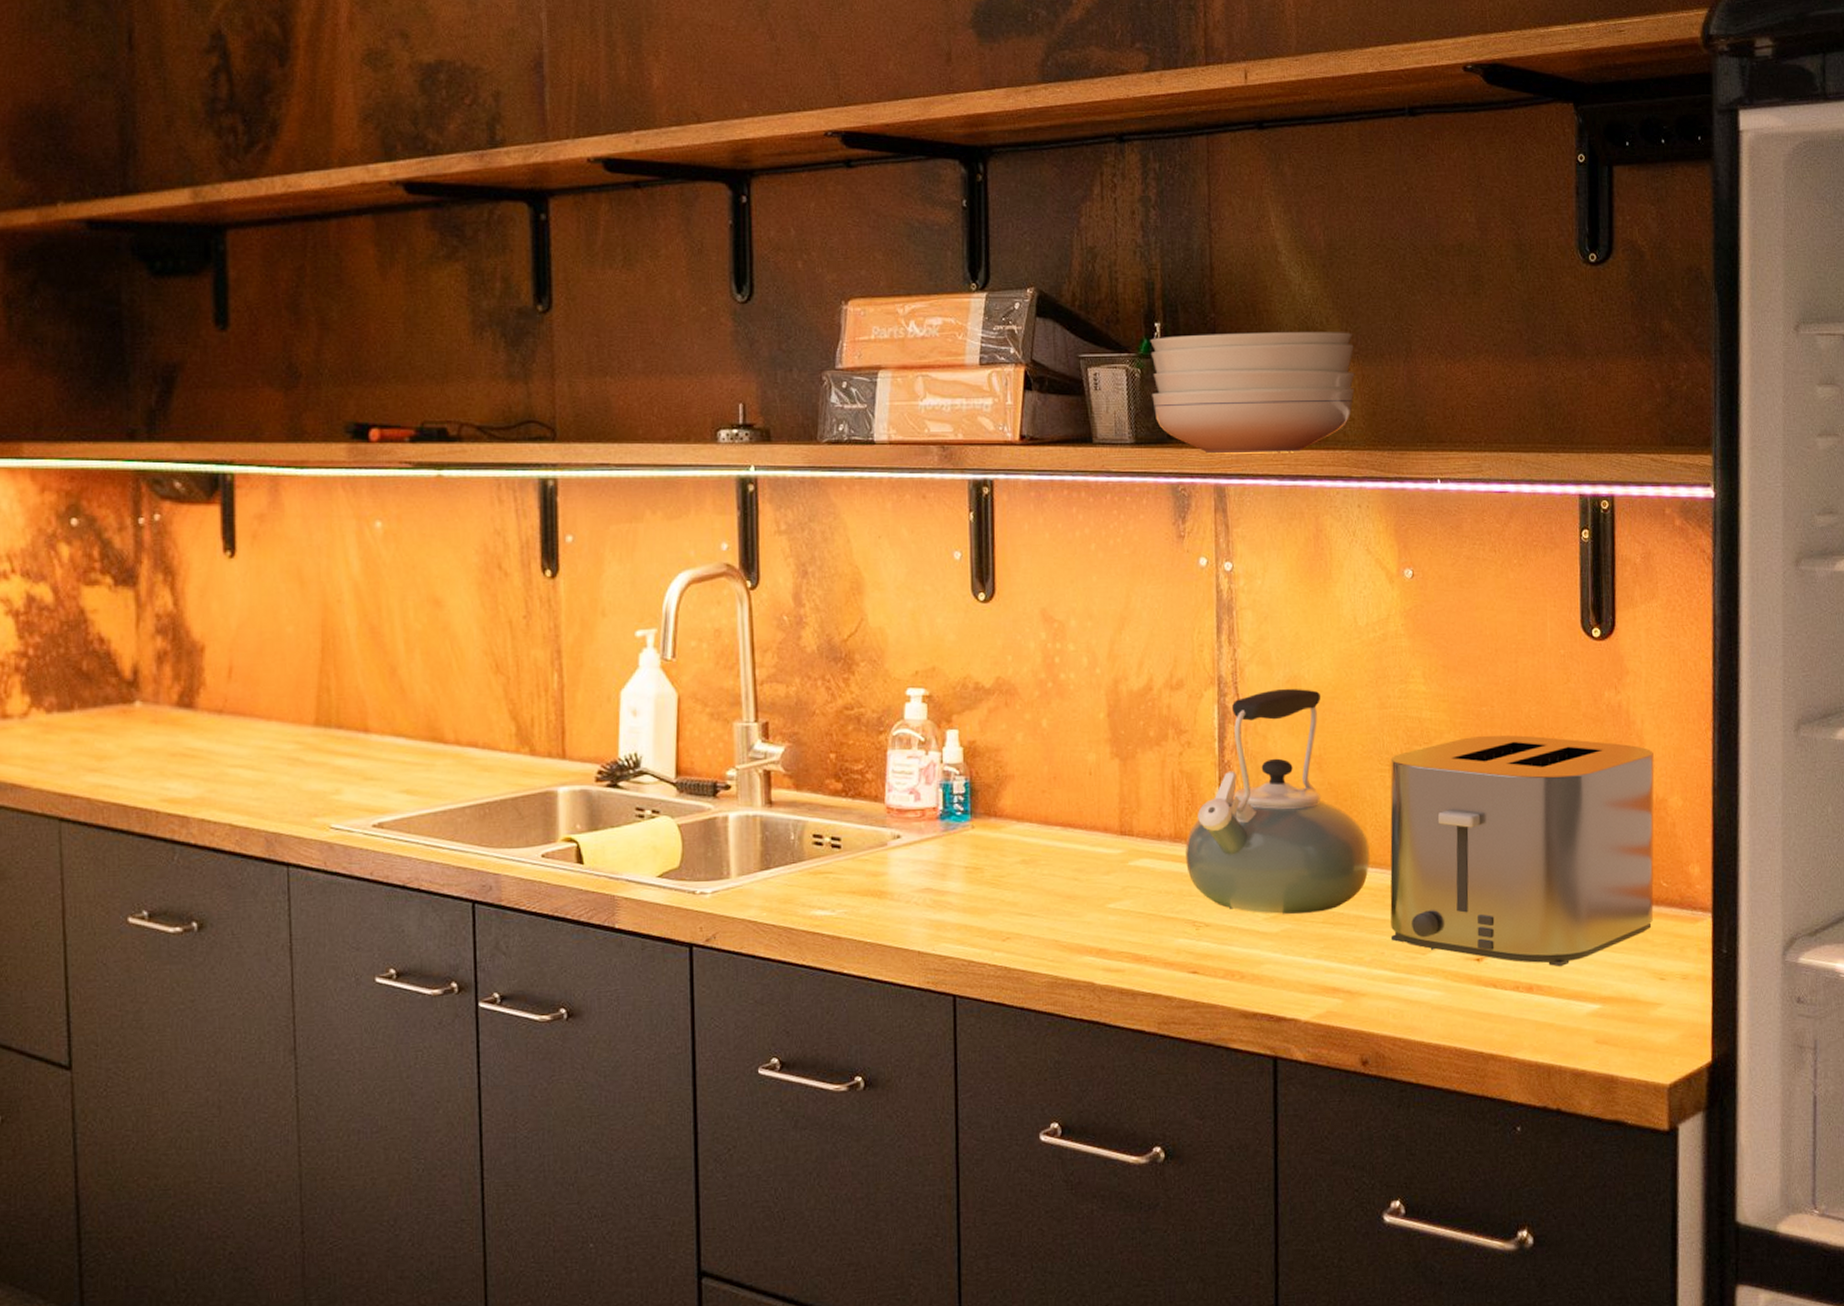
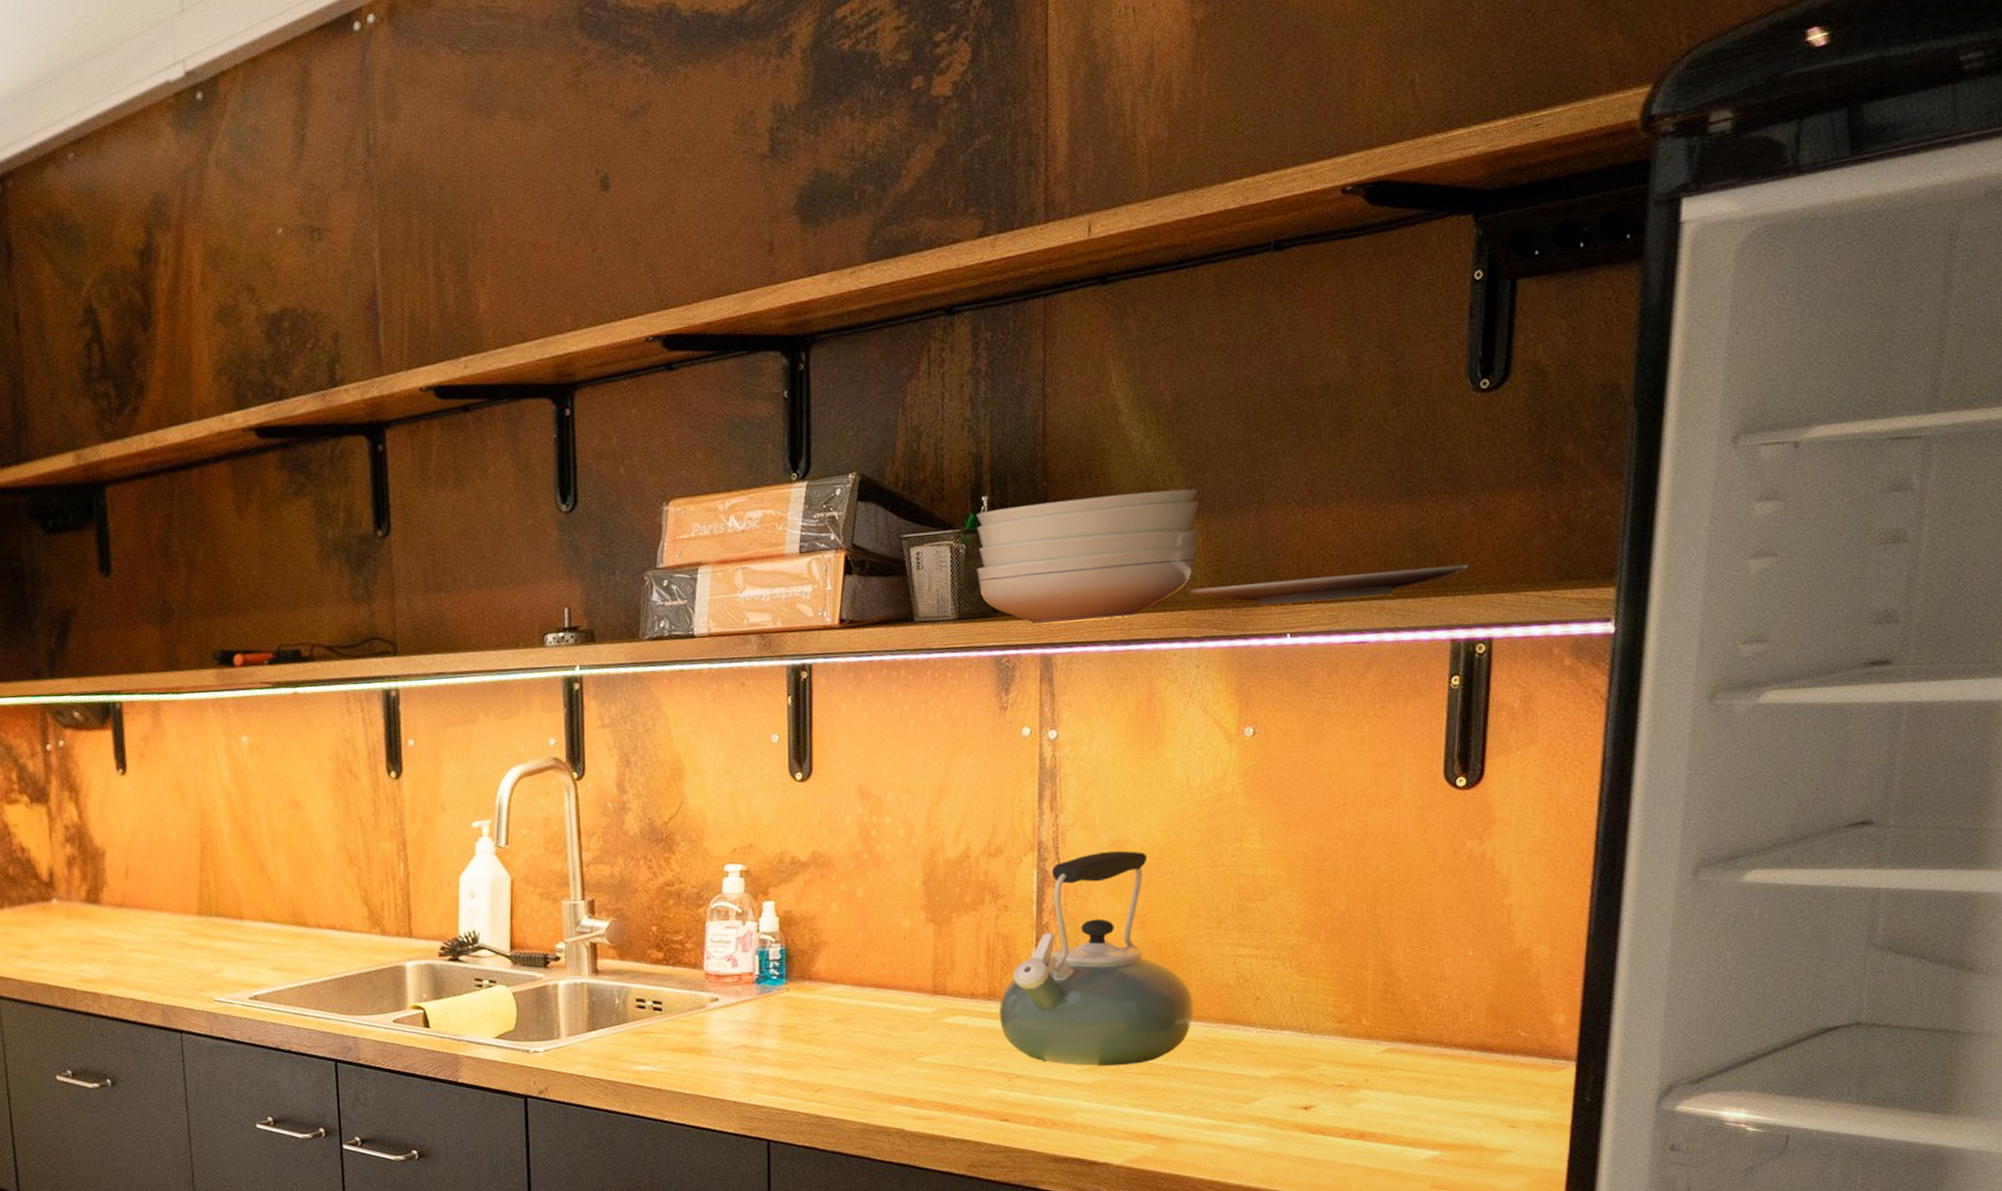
plate: none [1350,424,1589,450] -> present [1190,564,1467,606]
toaster: present [1390,735,1654,967] -> none [1213,889,1520,1115]

